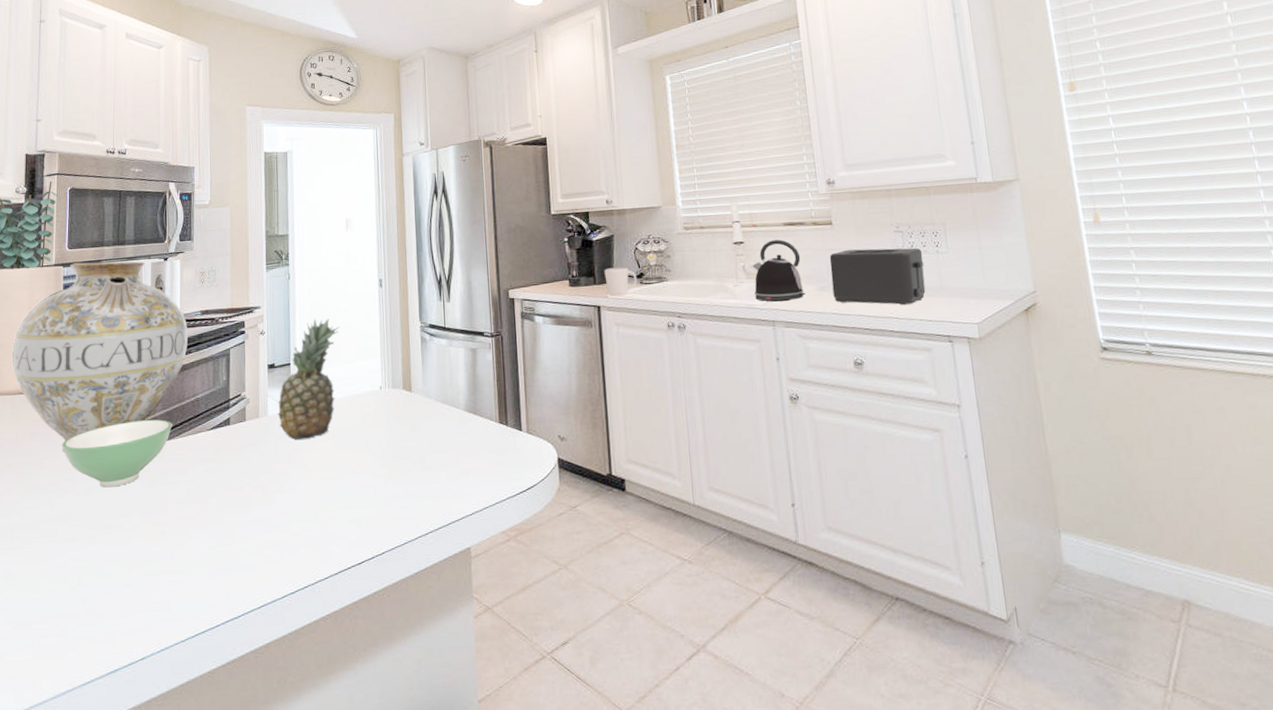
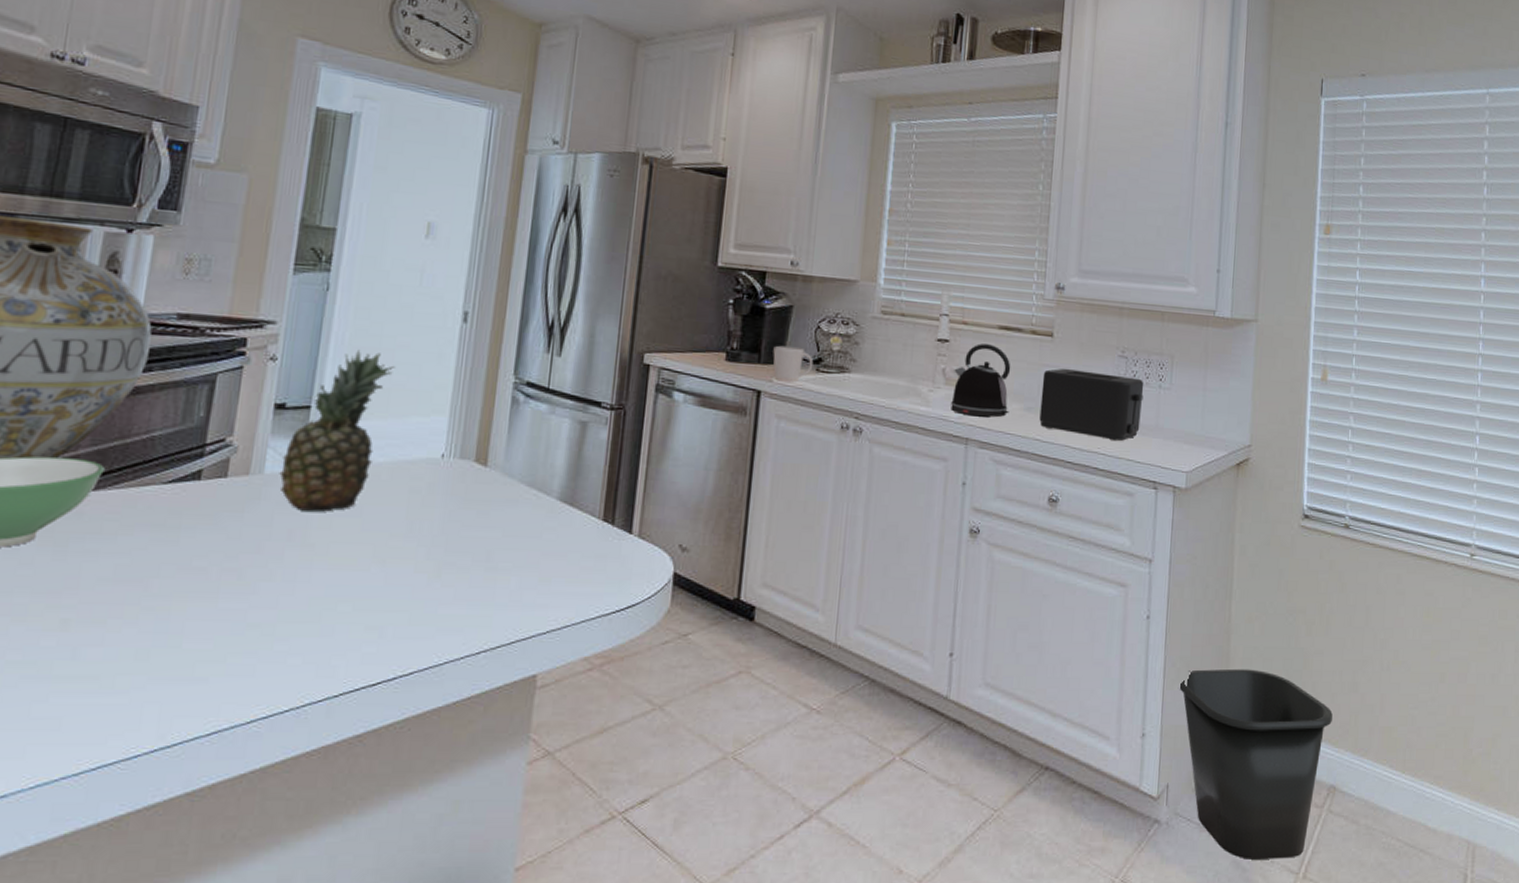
waste bin: none [1007,495,1173,675] -> present [1178,668,1333,860]

